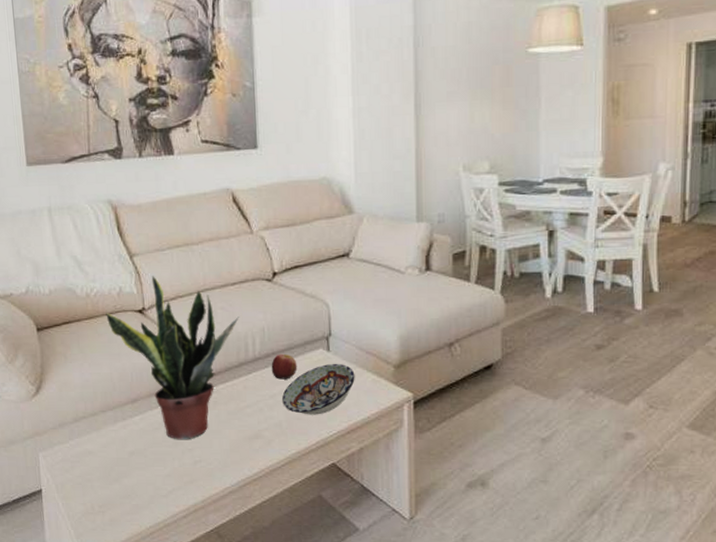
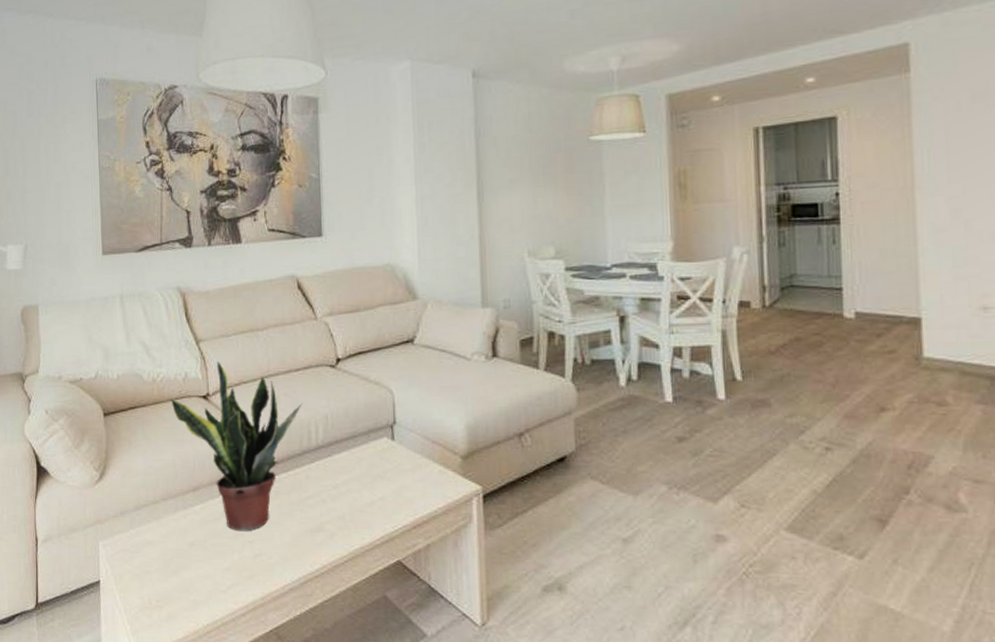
apple: present [271,353,297,380] -> none [334,442,361,469]
bowl: present [282,363,355,415] -> none [345,453,421,508]

